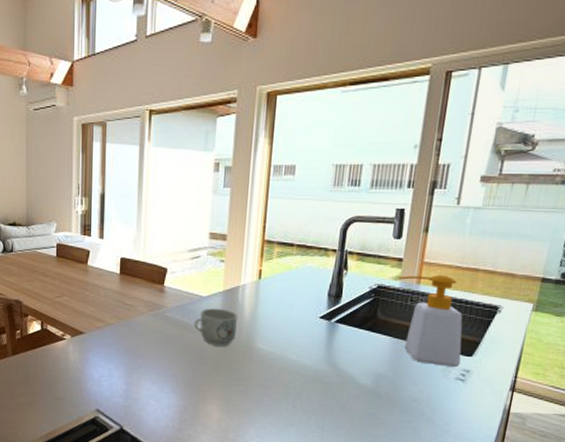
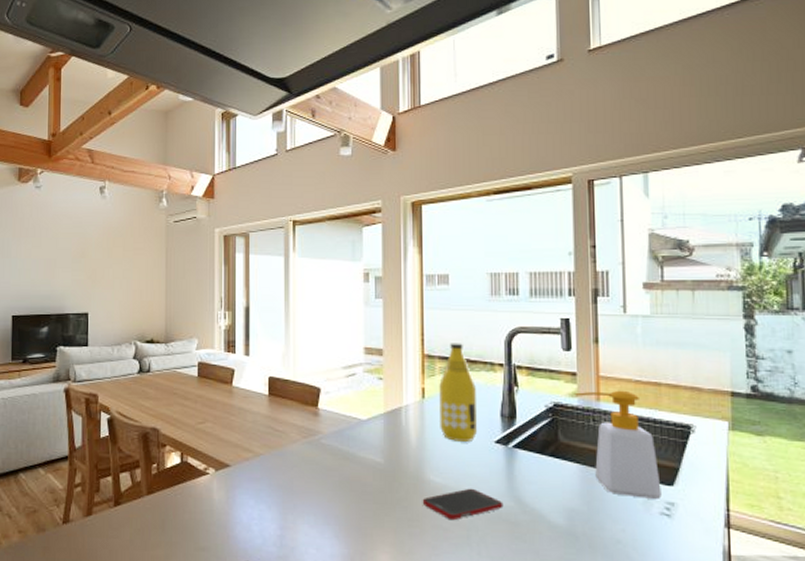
mug: present [193,308,238,347] -> none [354,433,404,479]
cell phone: none [250,355,320,381] -> present [422,488,504,521]
bottle: none [272,230,309,317] -> present [439,343,477,442]

